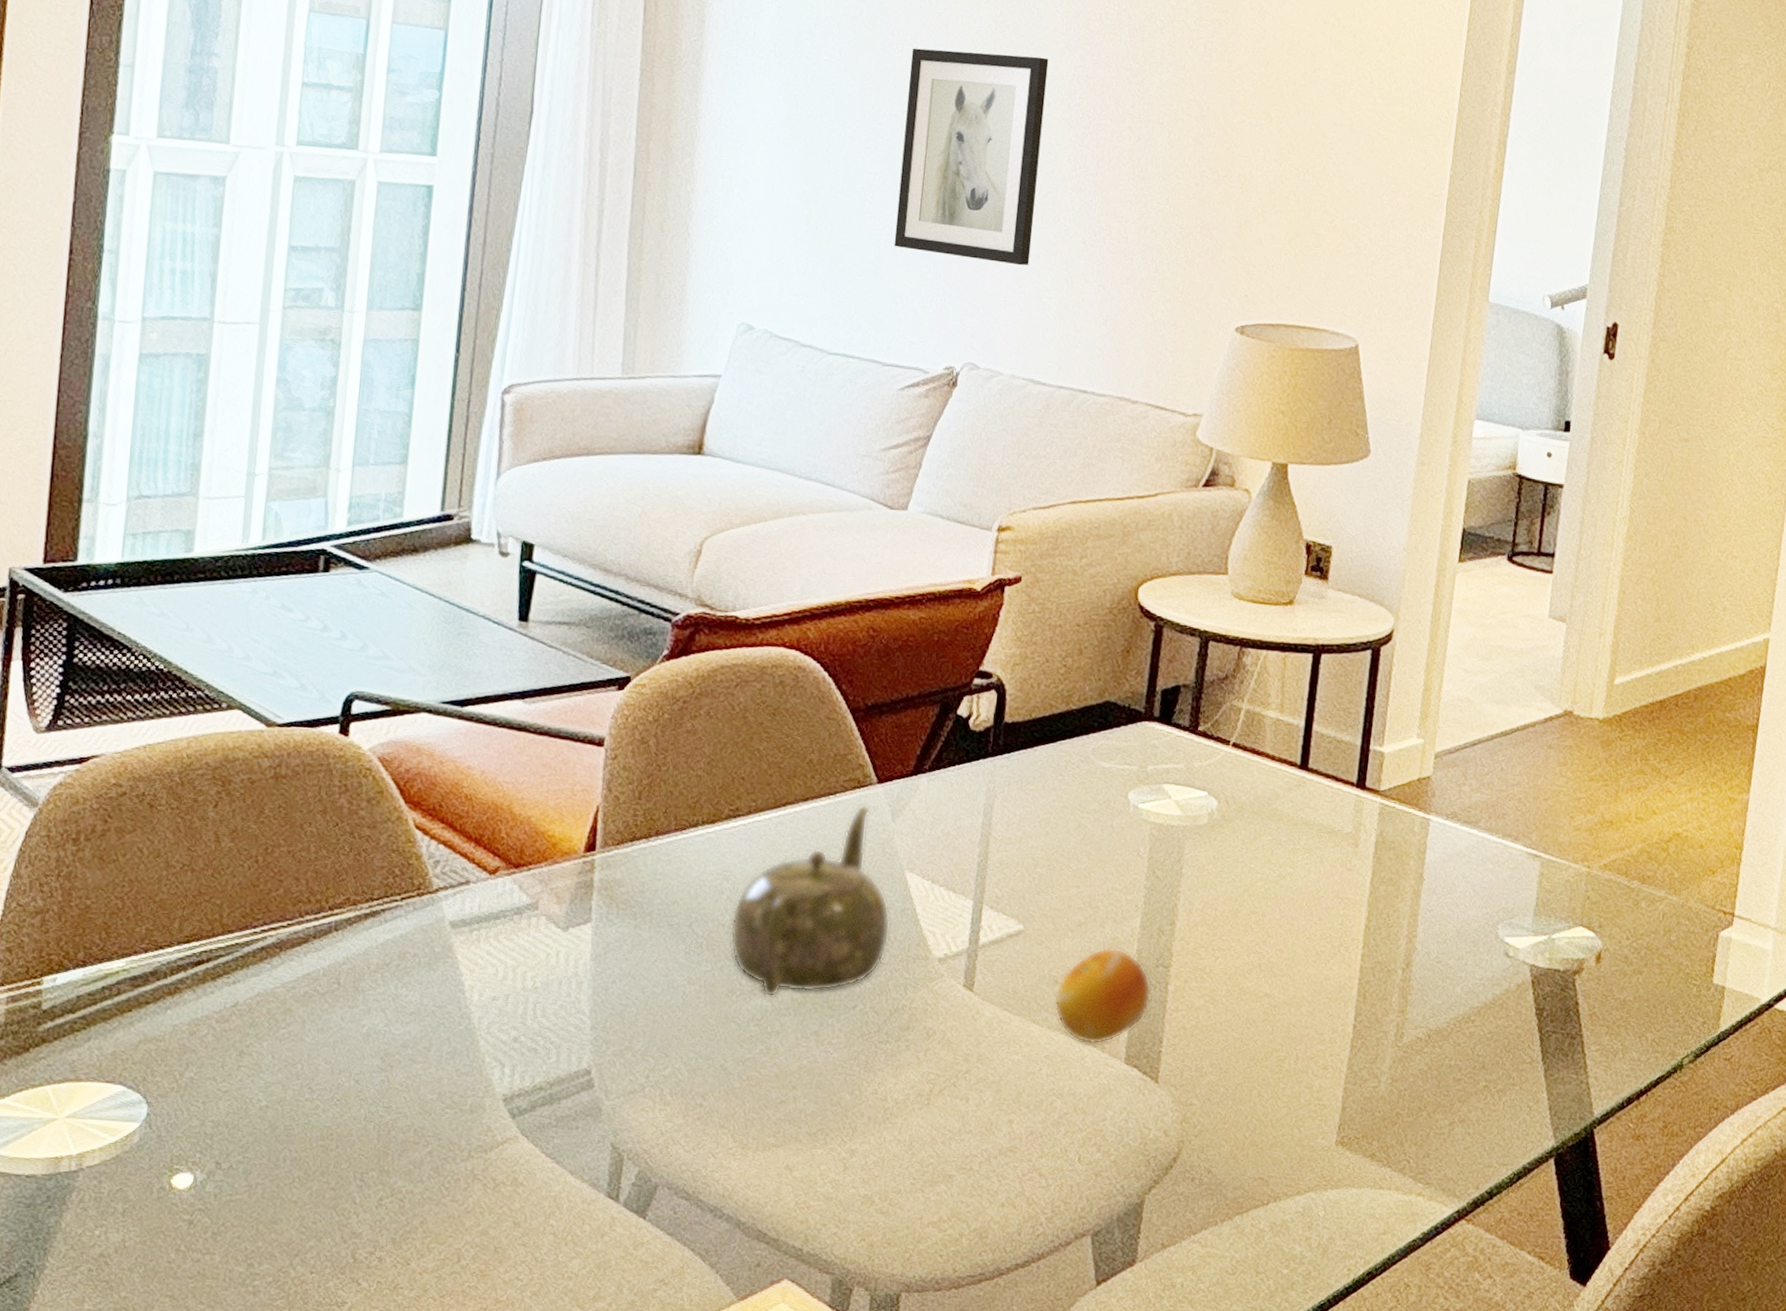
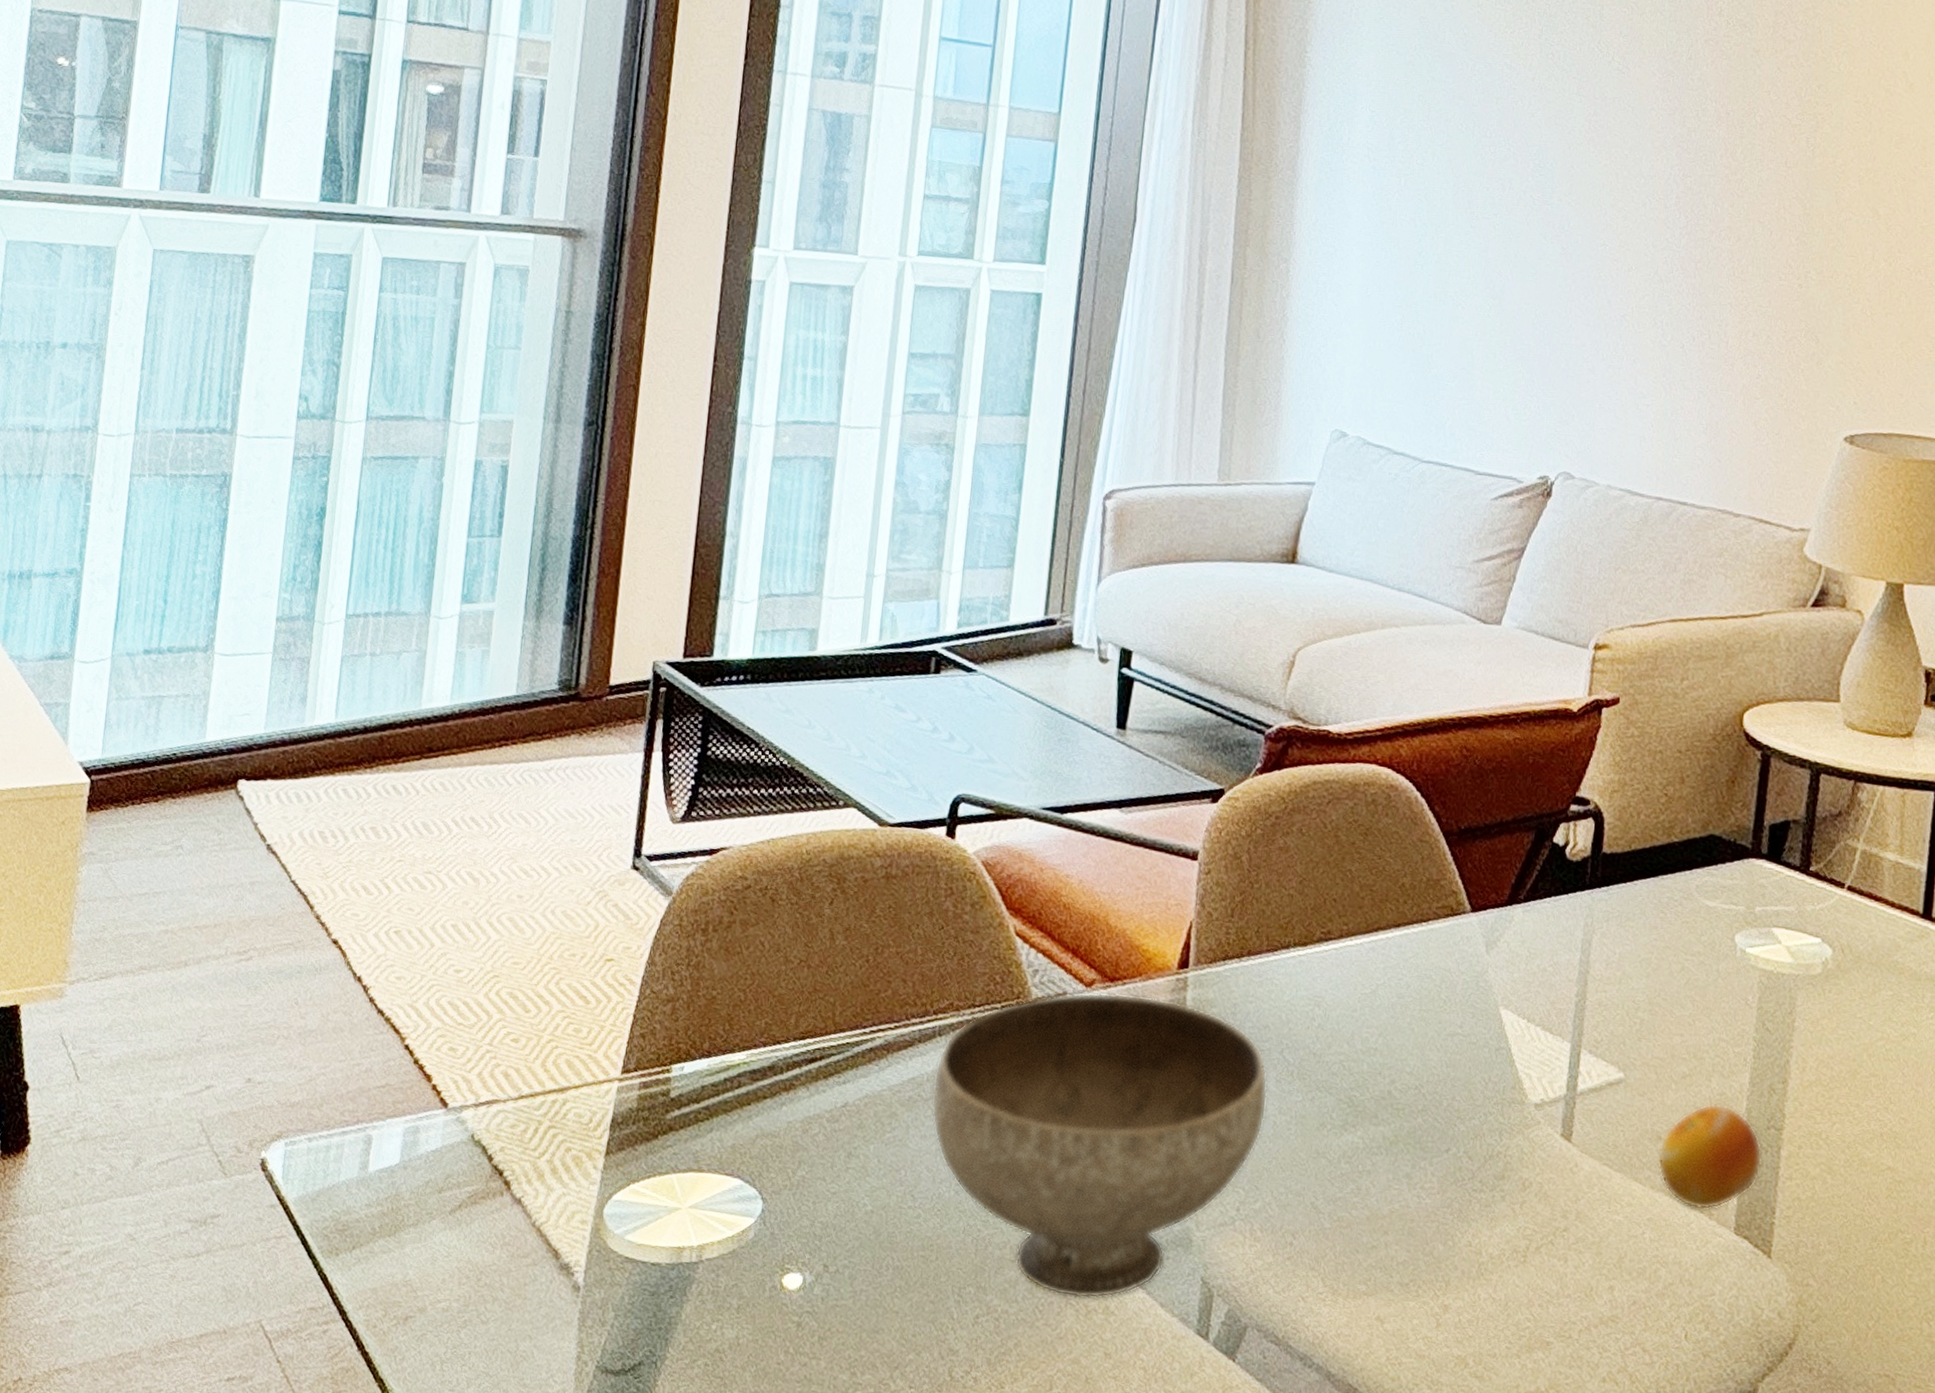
bowl: none [328,879,677,1174] -> present [931,992,1268,1299]
teapot: present [729,805,891,997] -> none [1321,934,1485,1134]
wall art: present [894,48,1049,266] -> none [1487,149,1644,372]

